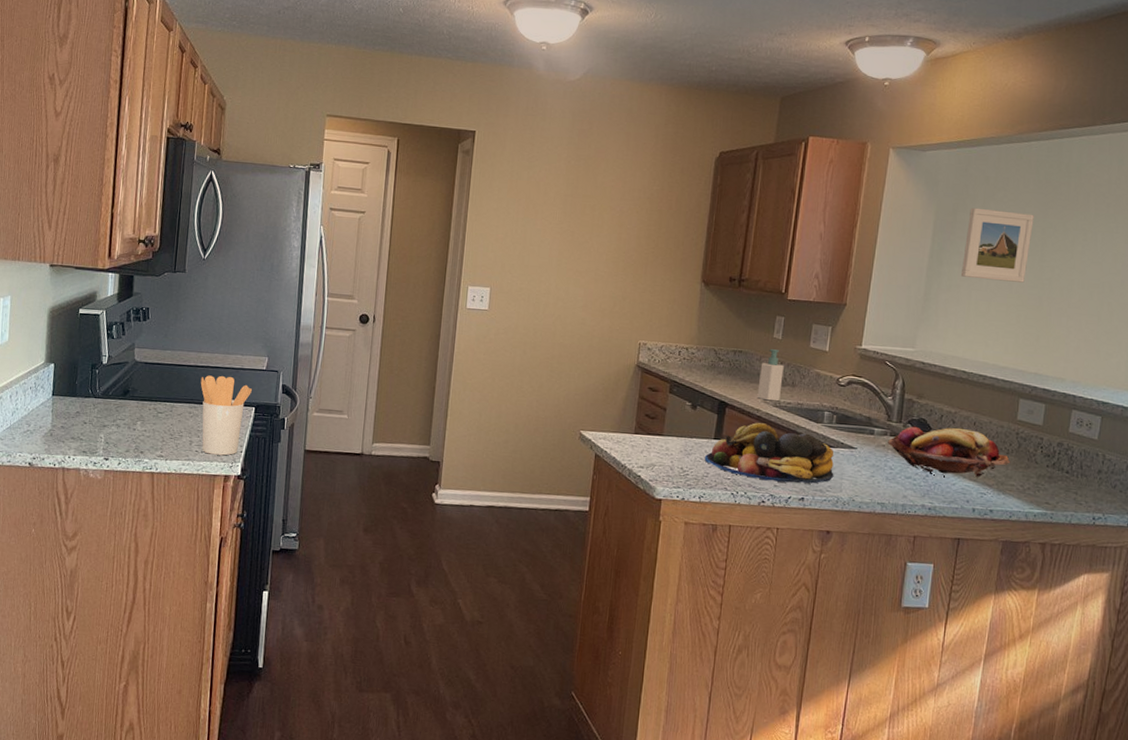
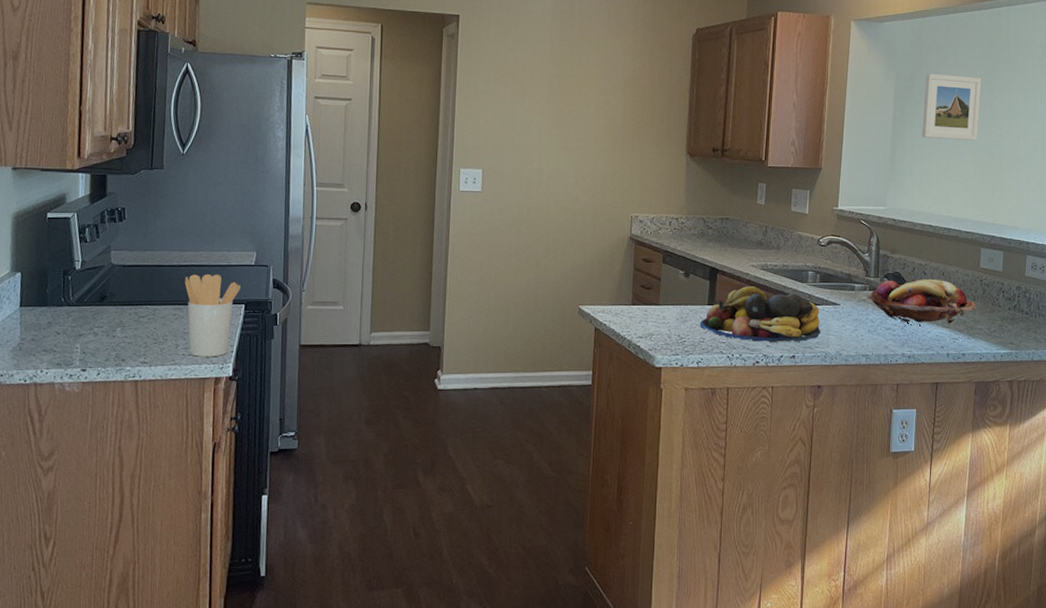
soap bottle: present [757,349,784,402] -> none [745,215,768,265]

